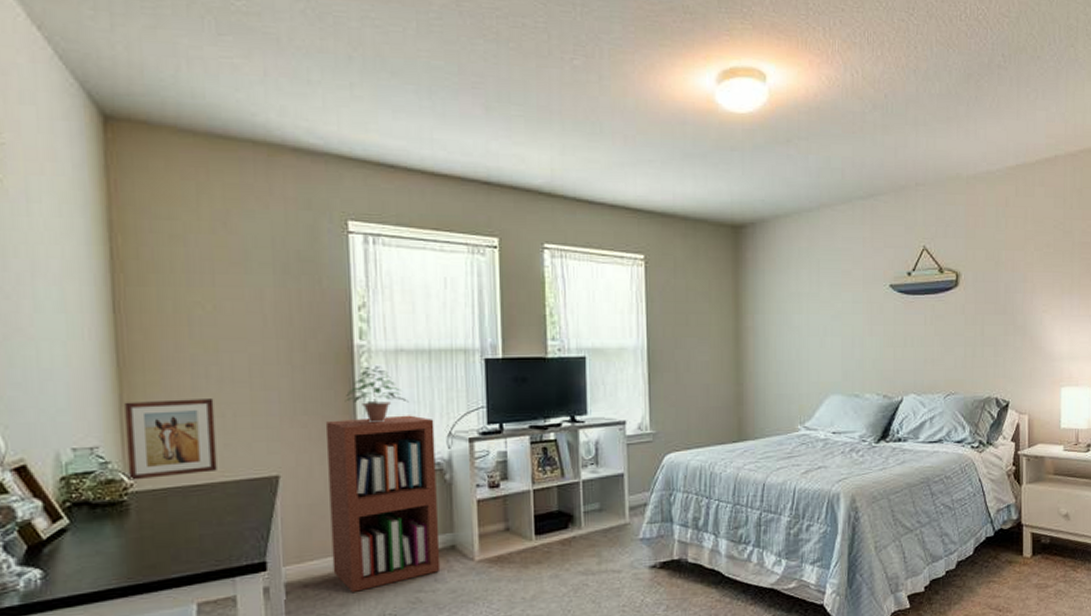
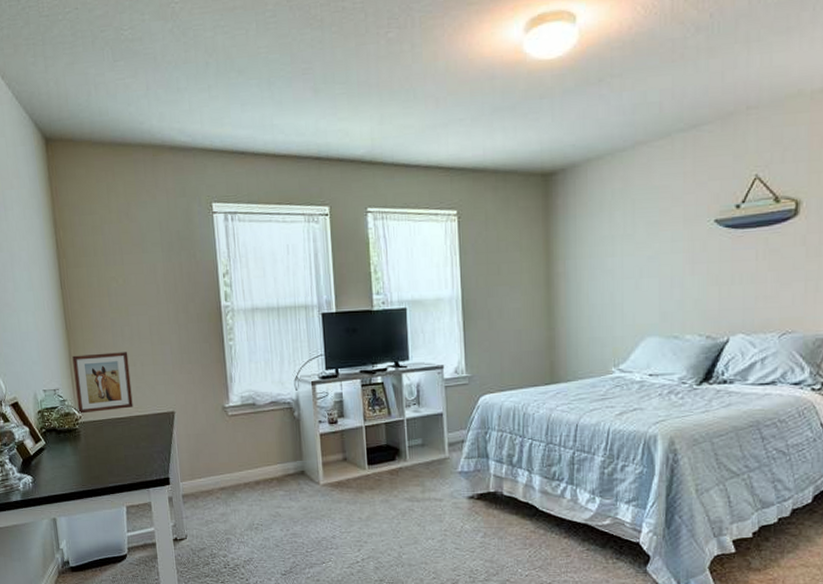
bookshelf: present [325,415,441,592] -> none [204,362,294,505]
potted plant: present [345,366,409,424] -> none [217,322,264,370]

